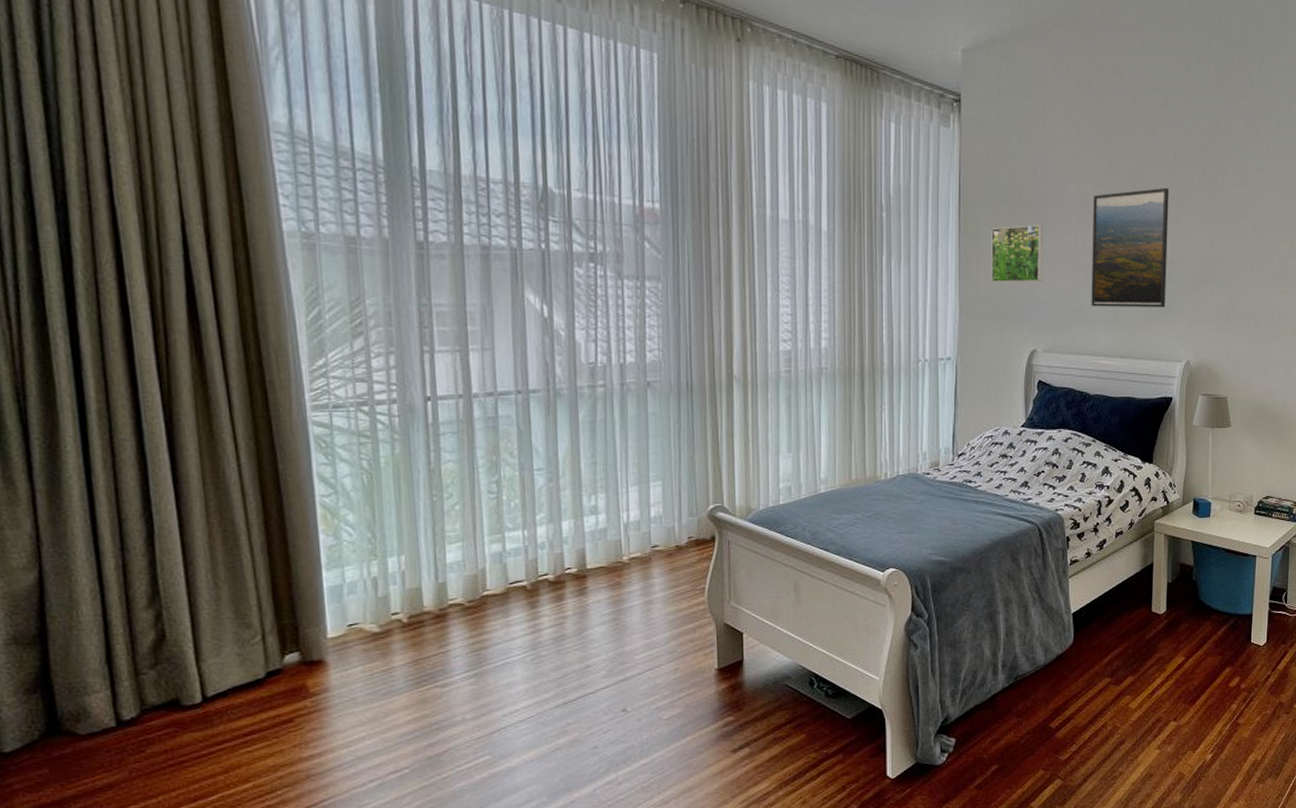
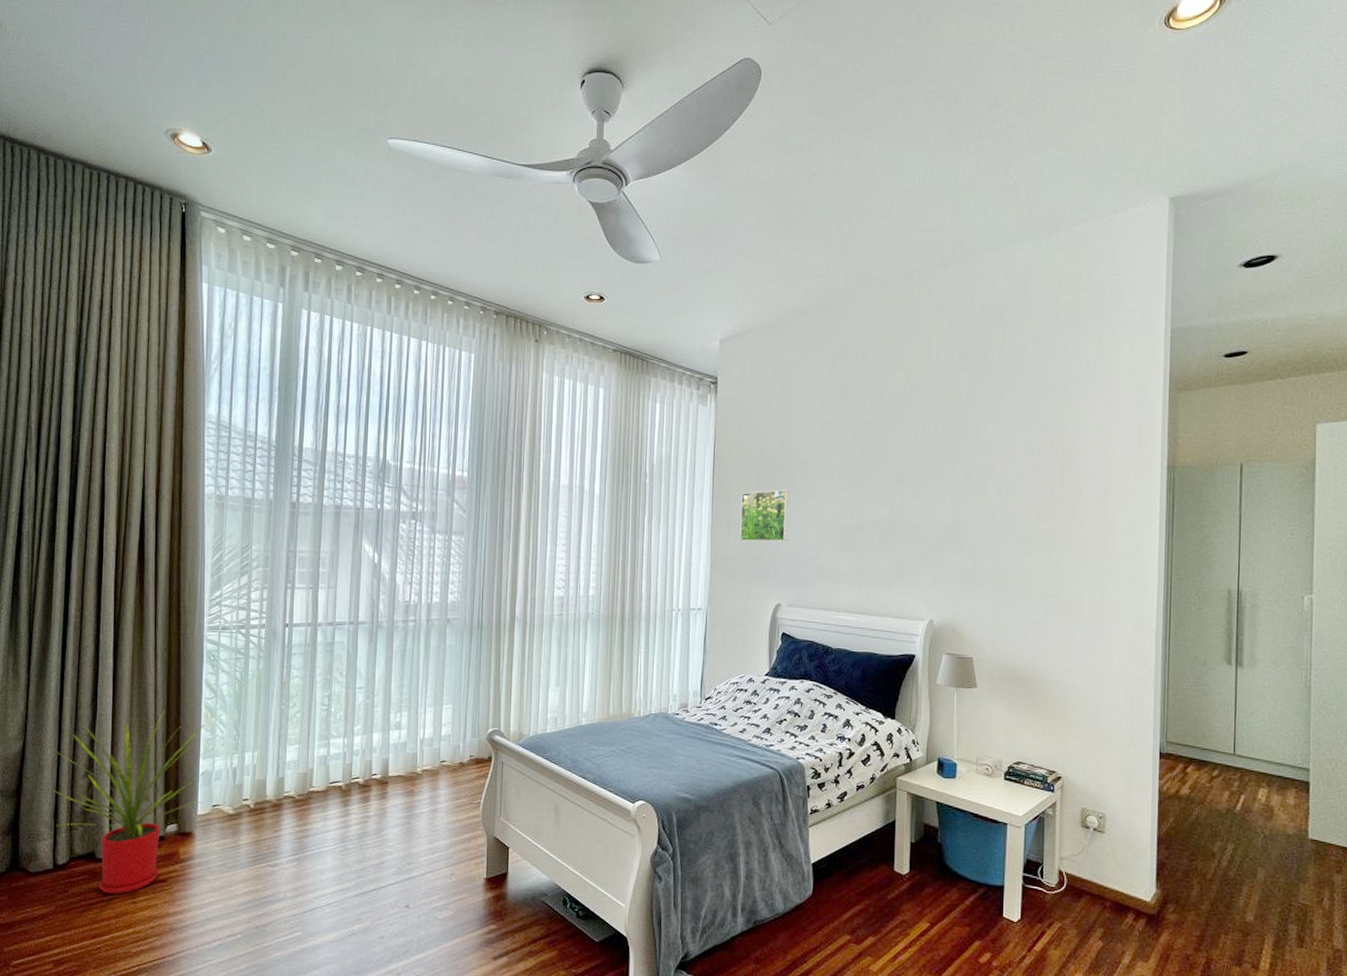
house plant: none [88,514,337,746] -> present [52,710,209,894]
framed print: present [1091,187,1170,307] -> none [834,455,911,568]

